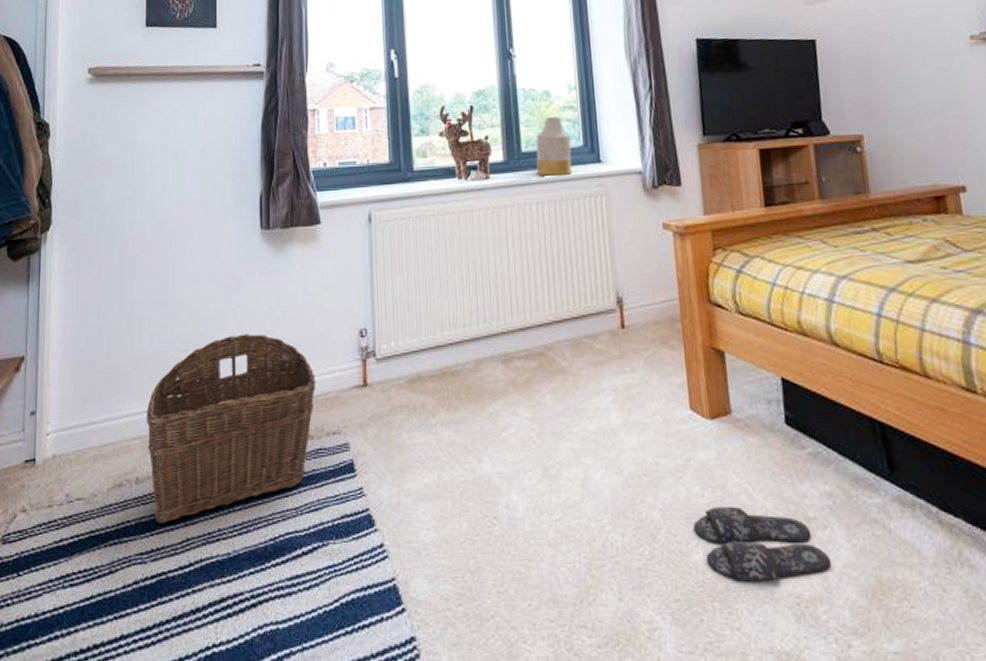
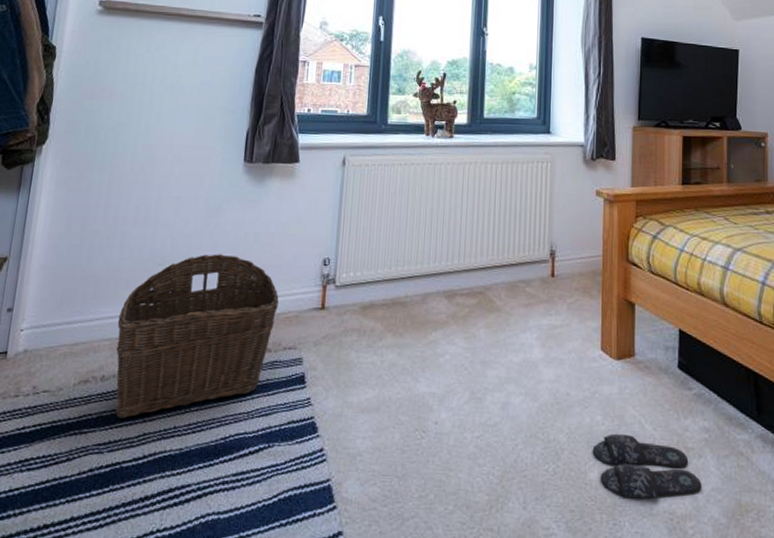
vase: present [536,116,572,177] -> none [495,89,527,143]

